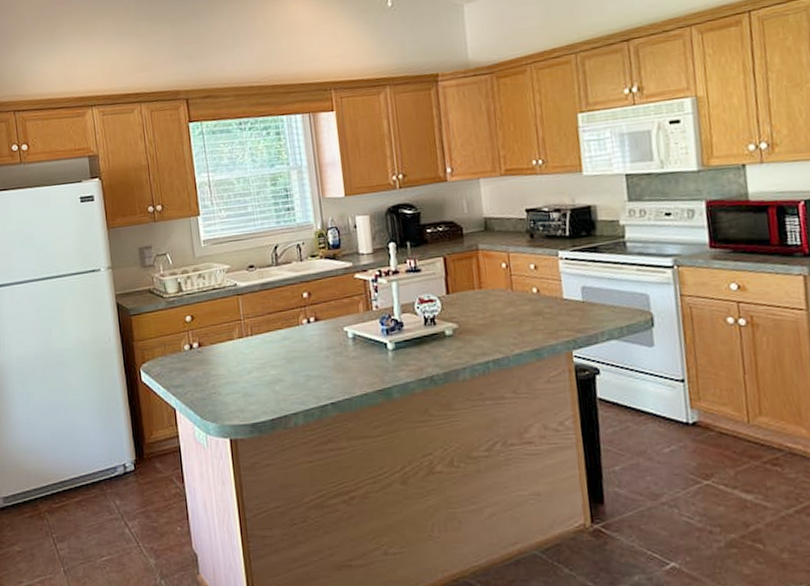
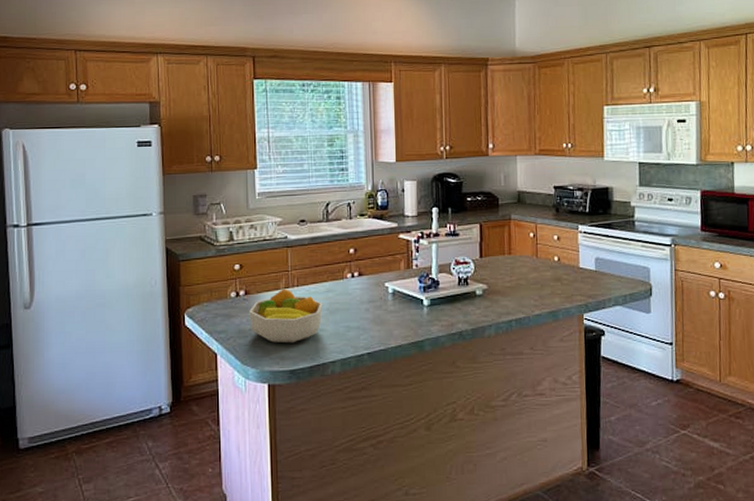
fruit bowl: none [204,338,280,396] -> present [249,288,323,344]

